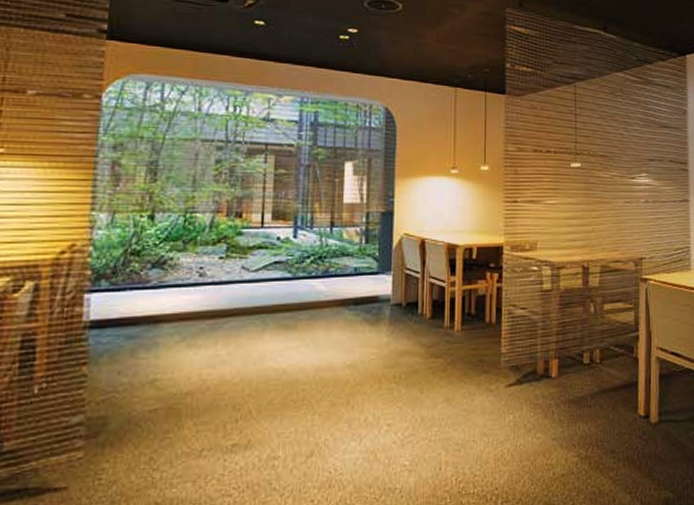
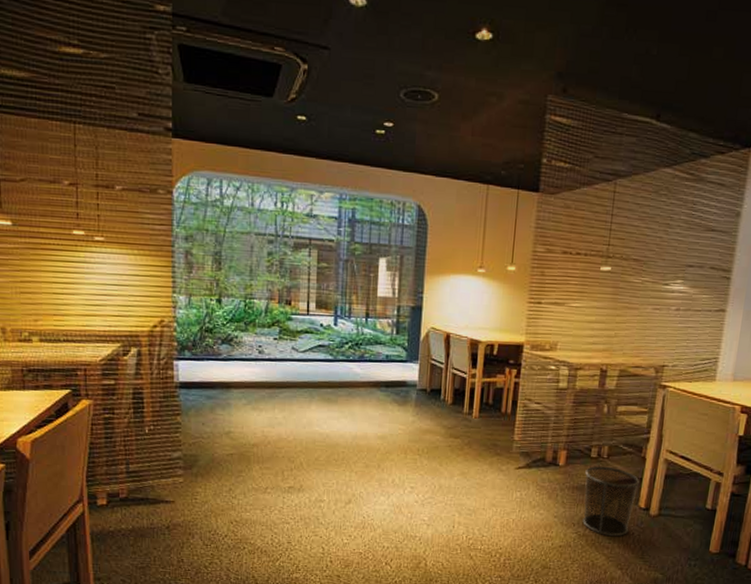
waste bin: none [580,372,636,455] -> present [582,466,640,537]

